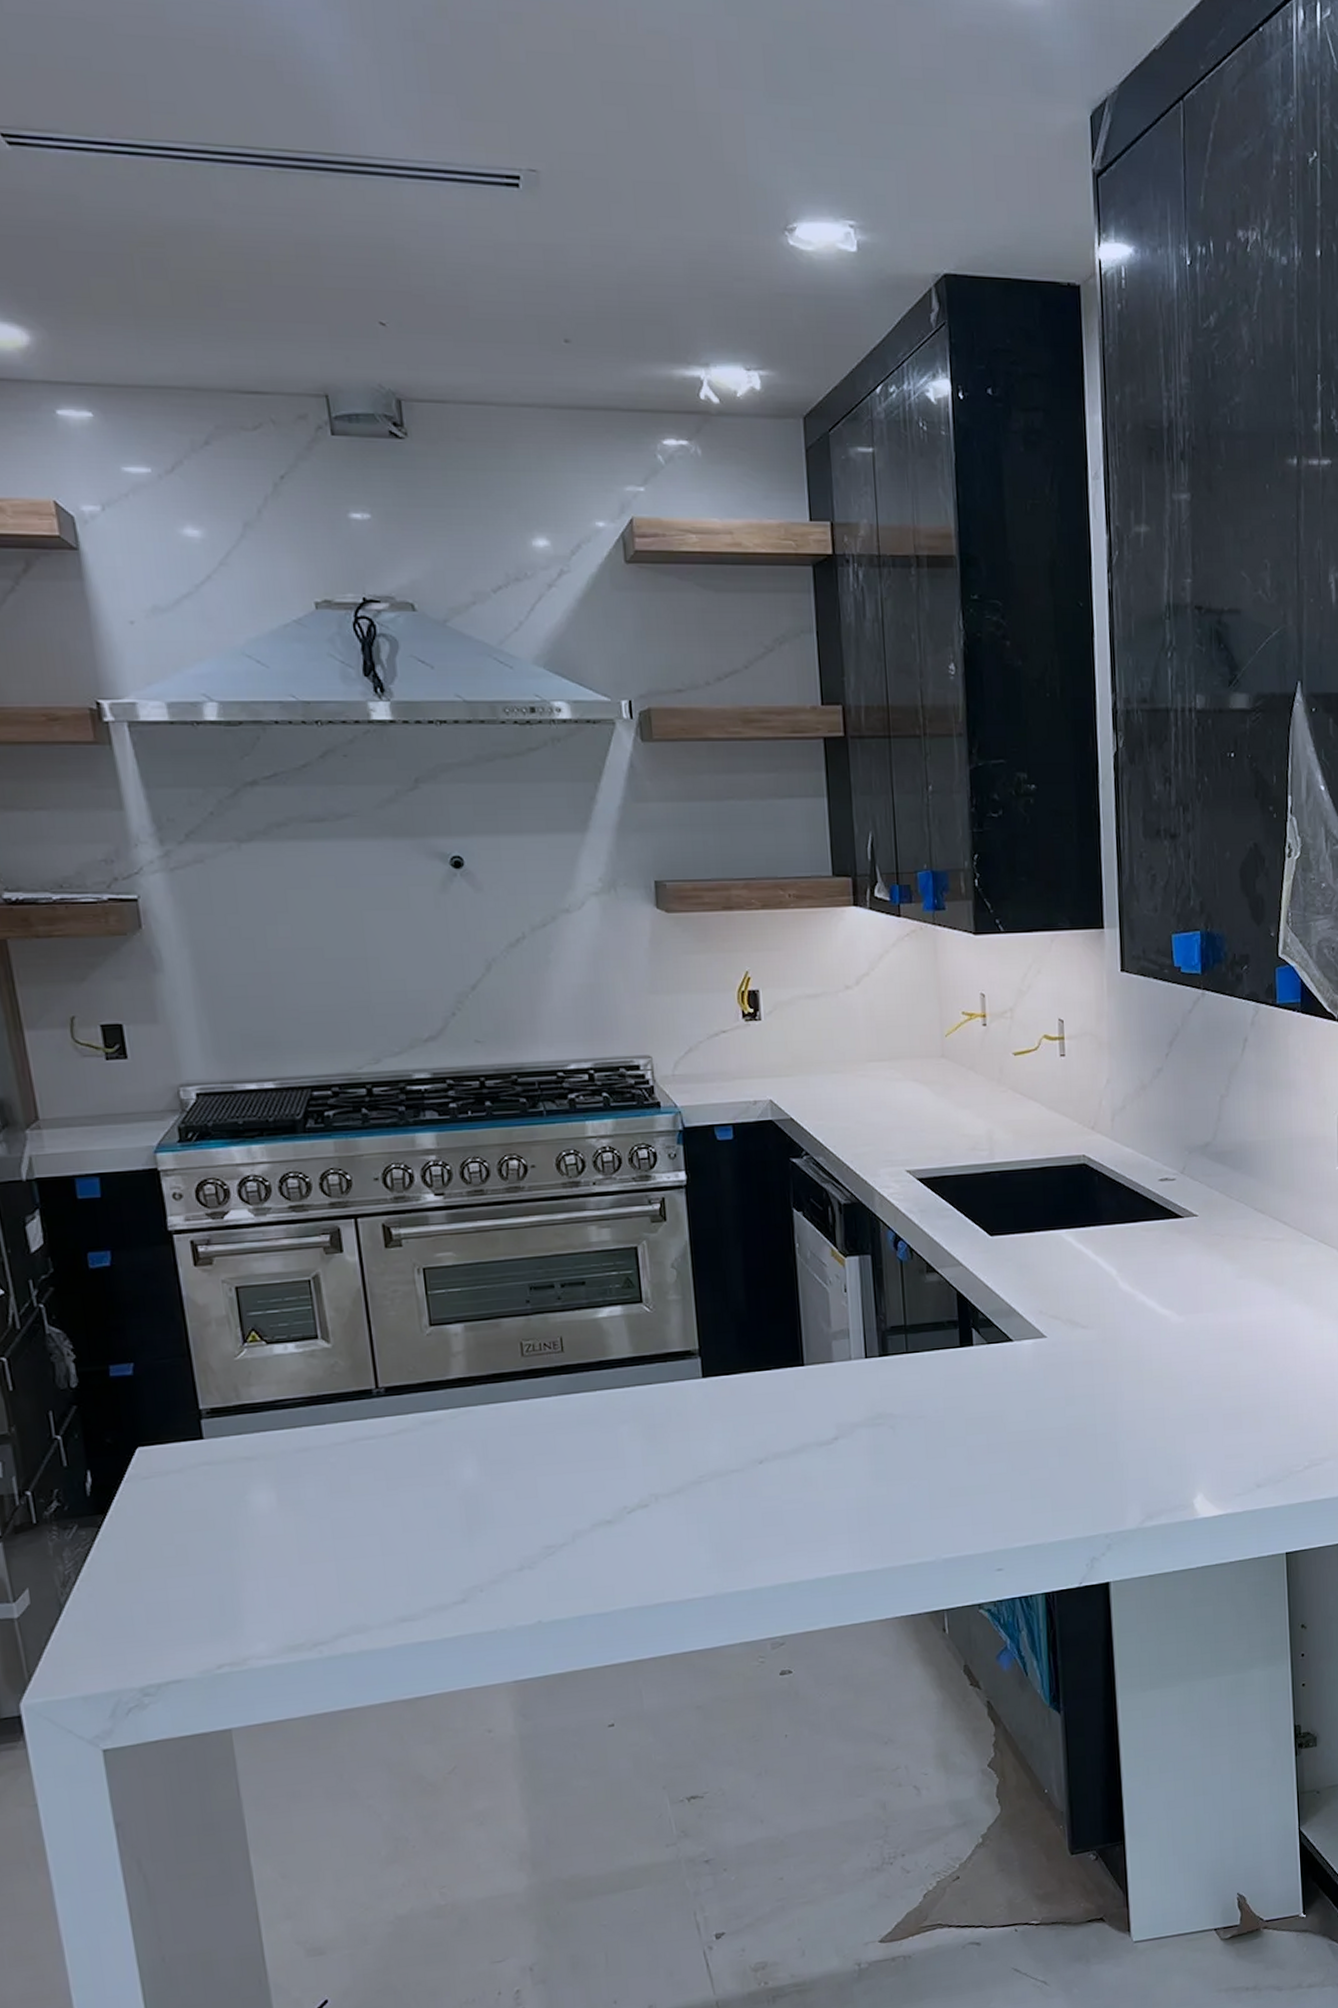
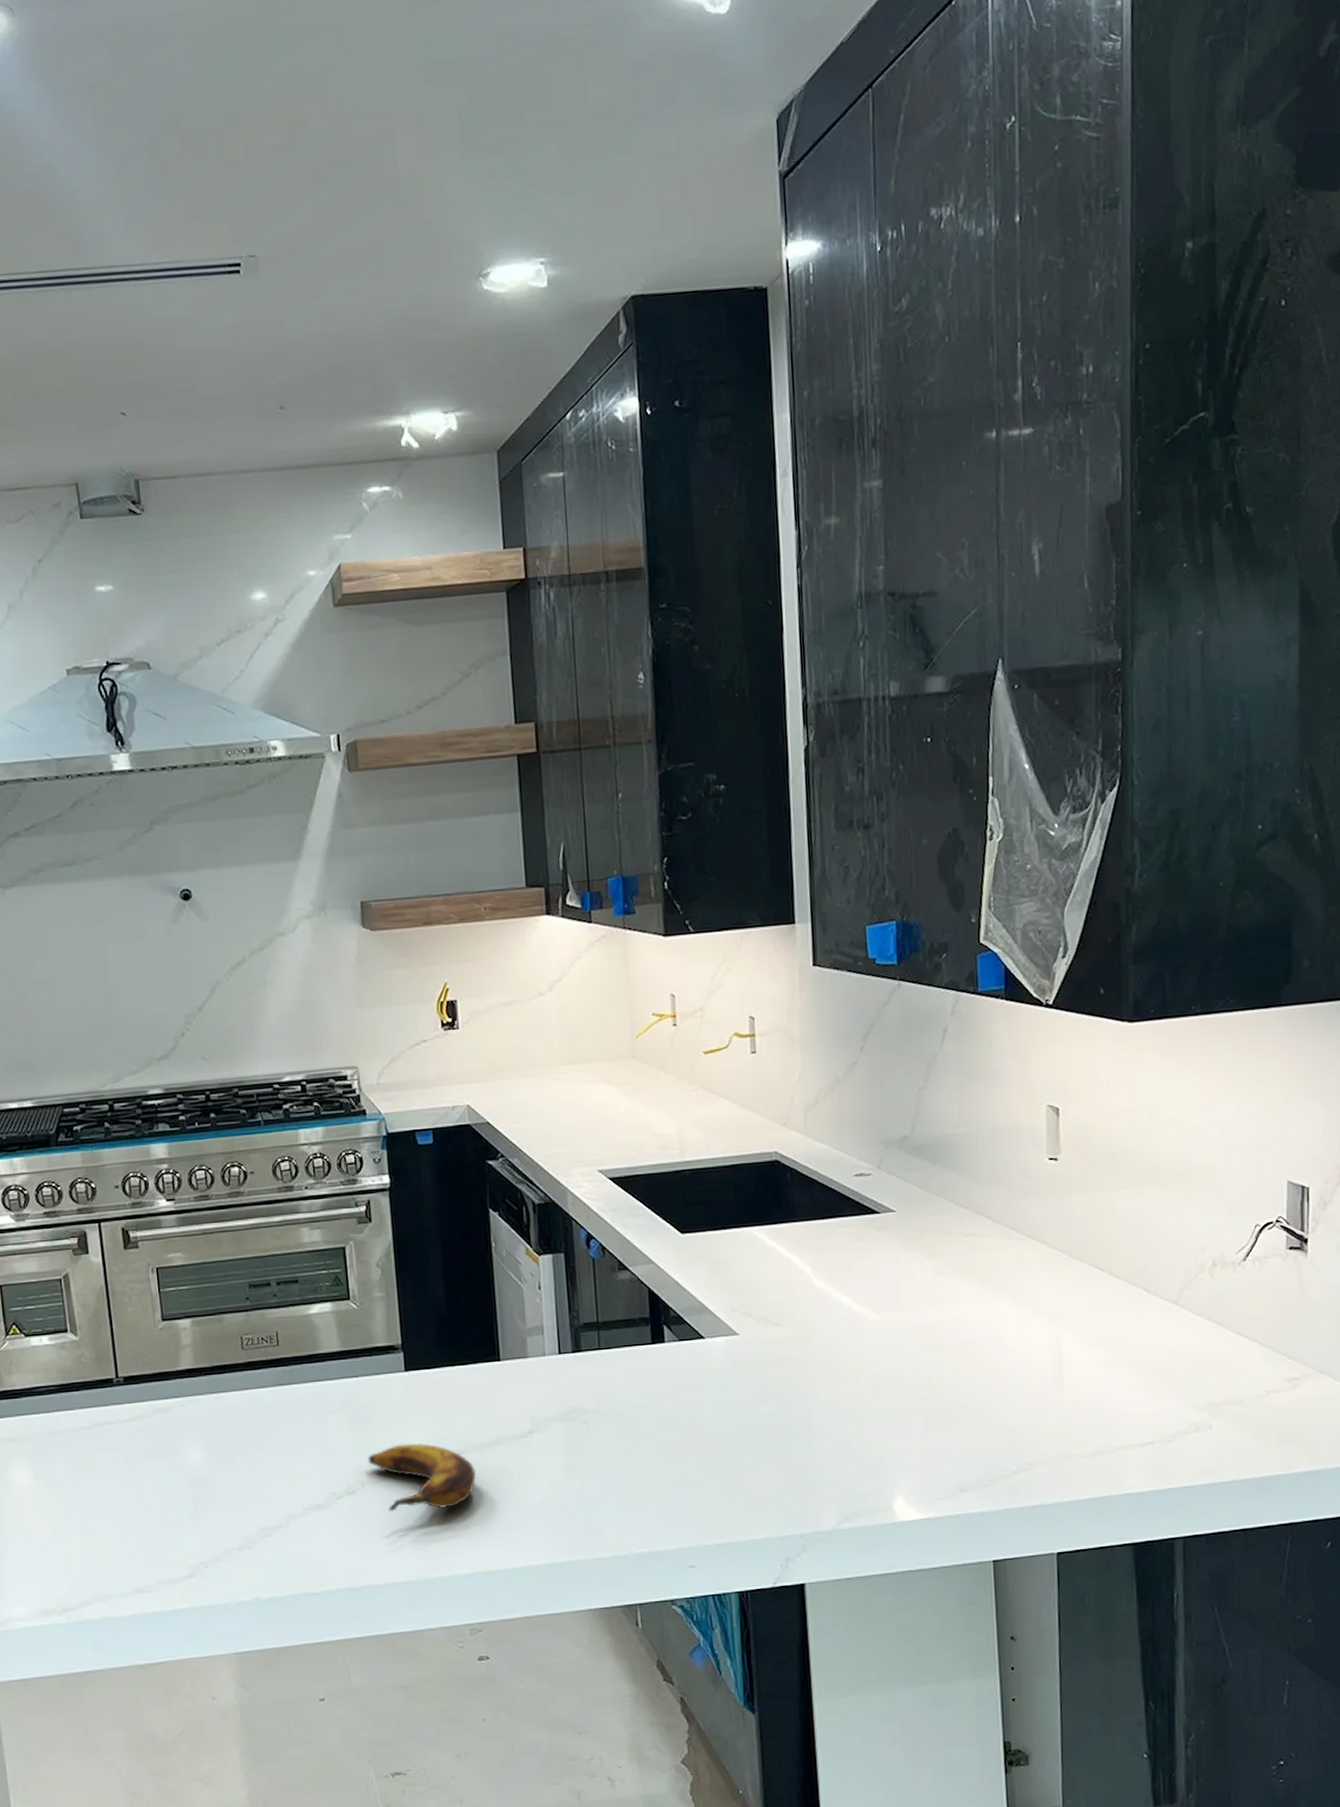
banana: none [662,1452,778,1525] -> present [368,1443,476,1512]

